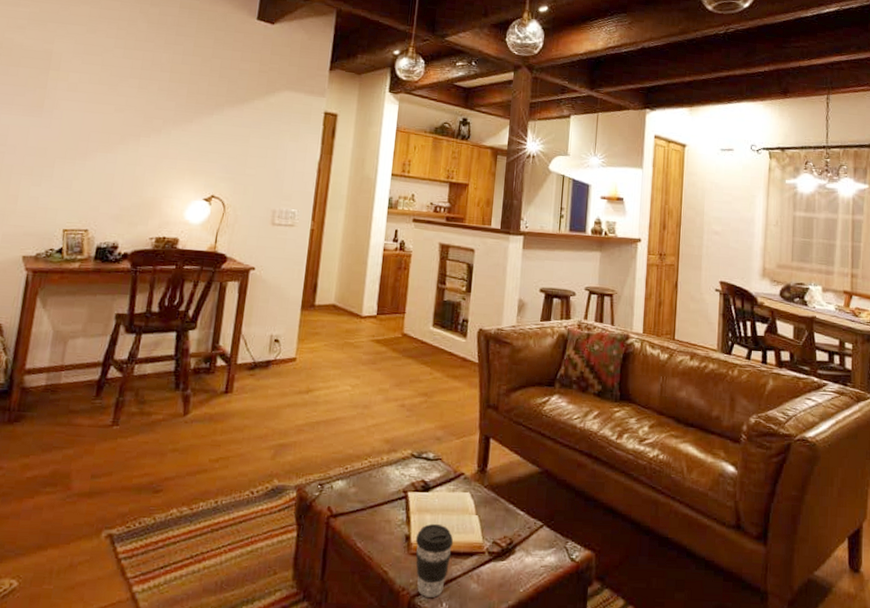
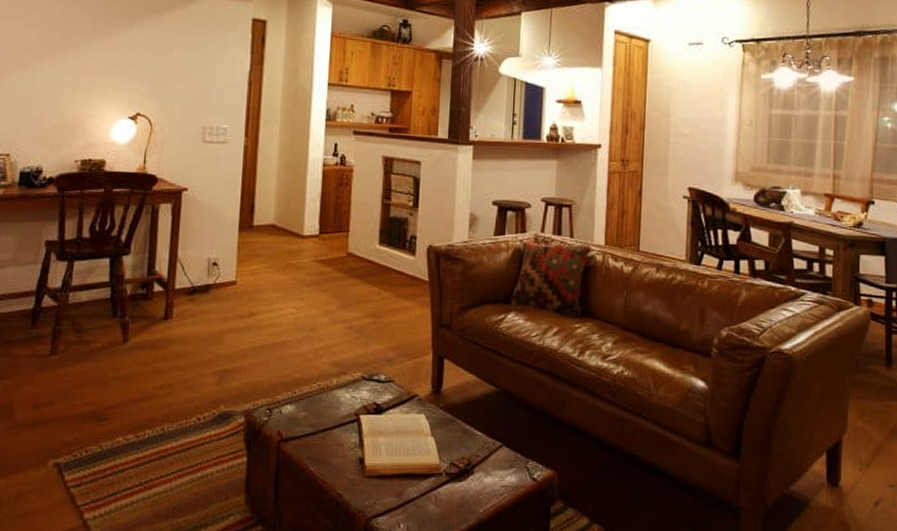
coffee cup: present [415,523,454,598] -> none [369,445,410,519]

